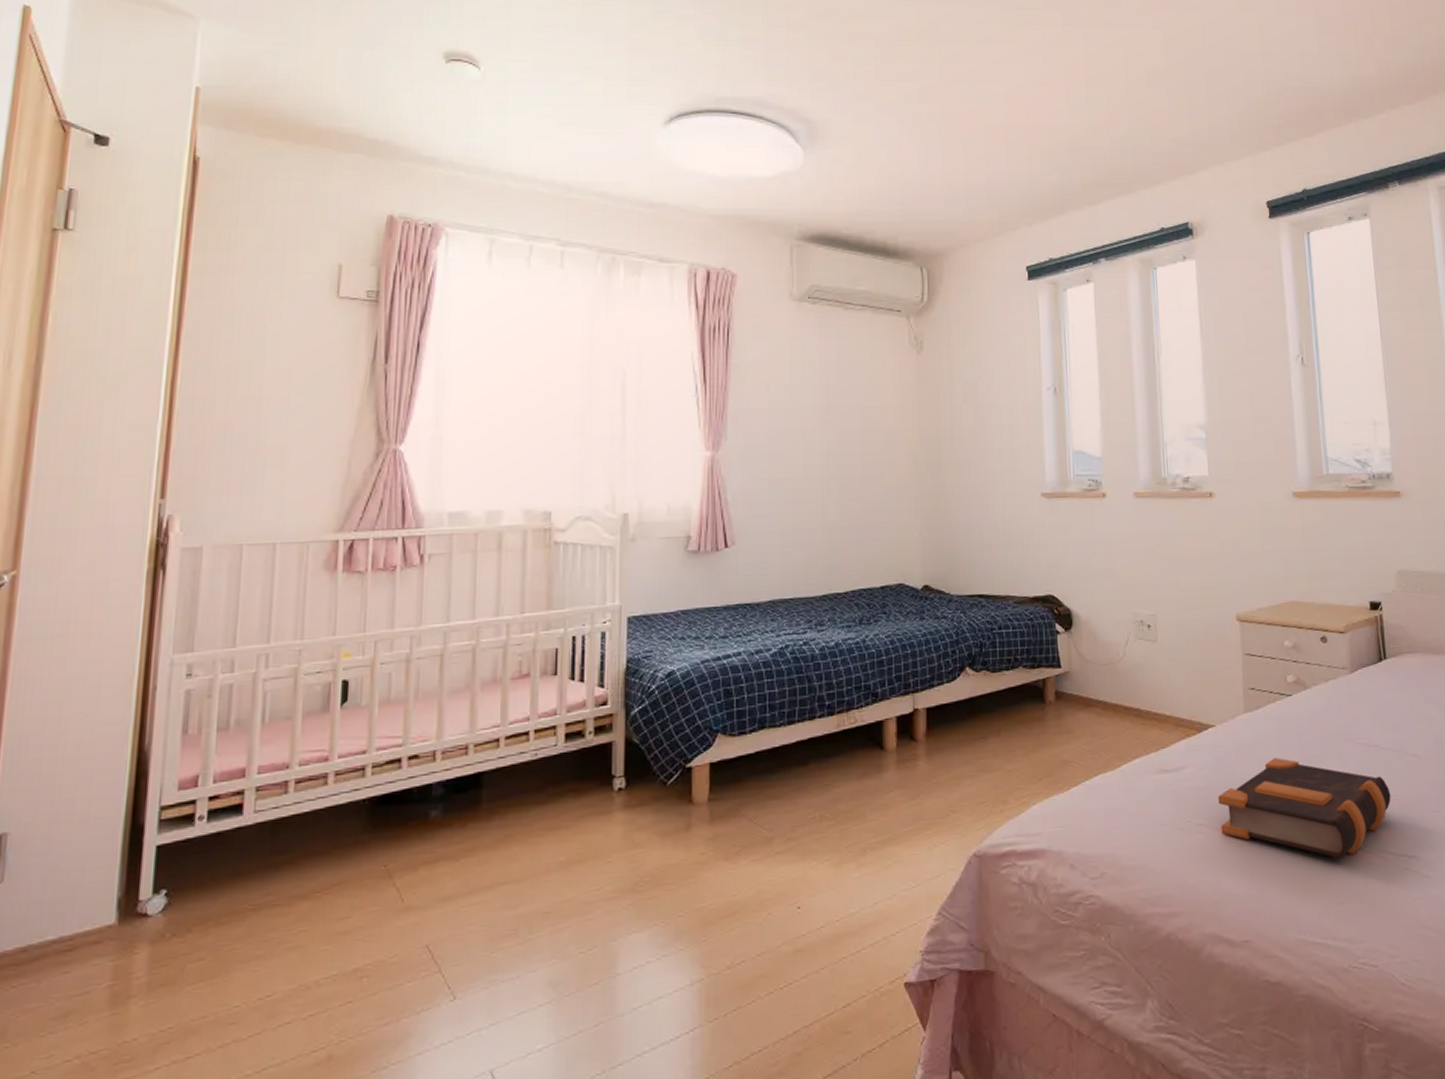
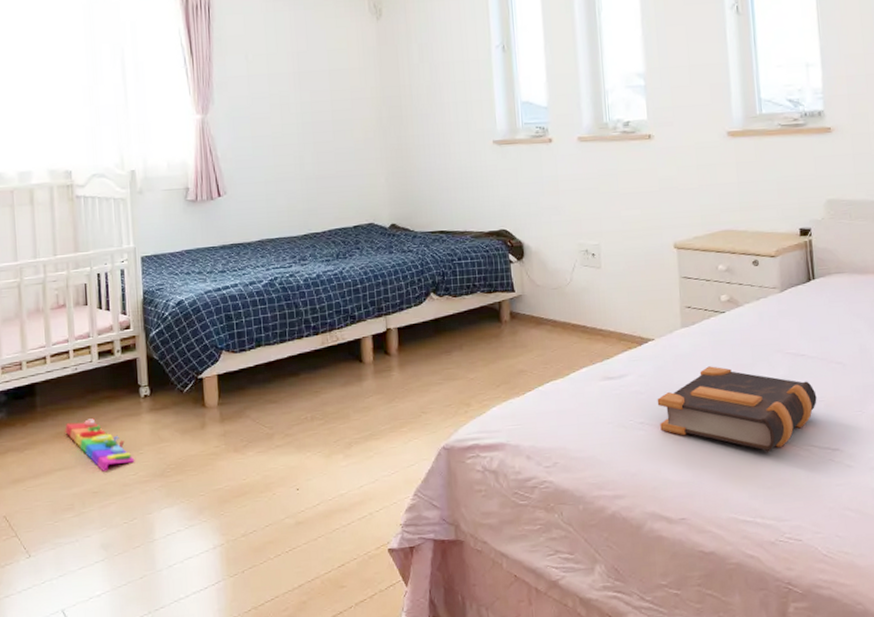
knob puzzle: none [515,817,601,886] -> present [65,418,135,472]

